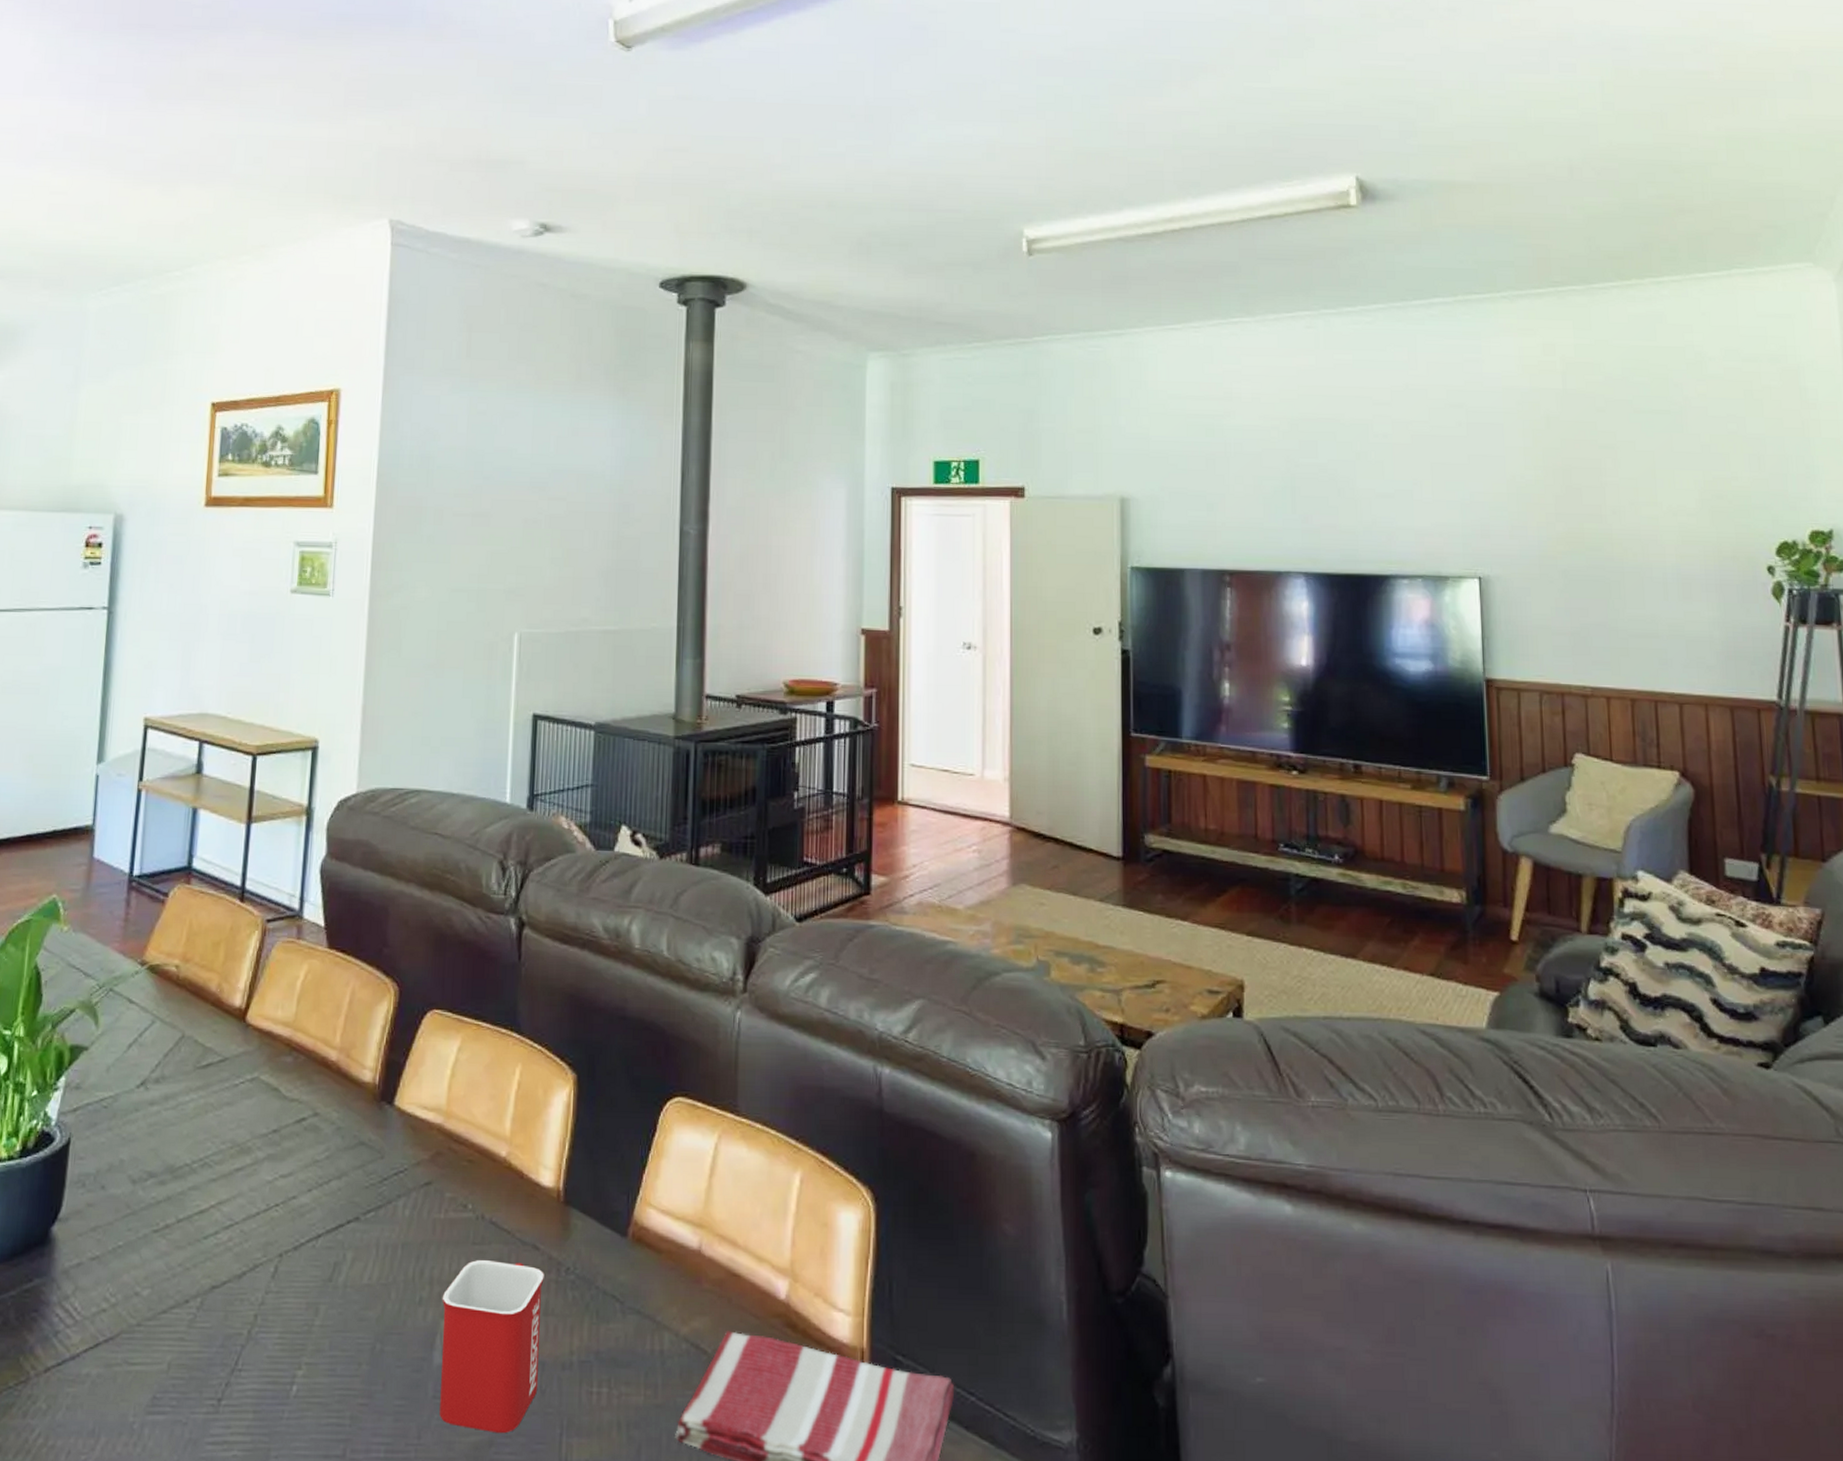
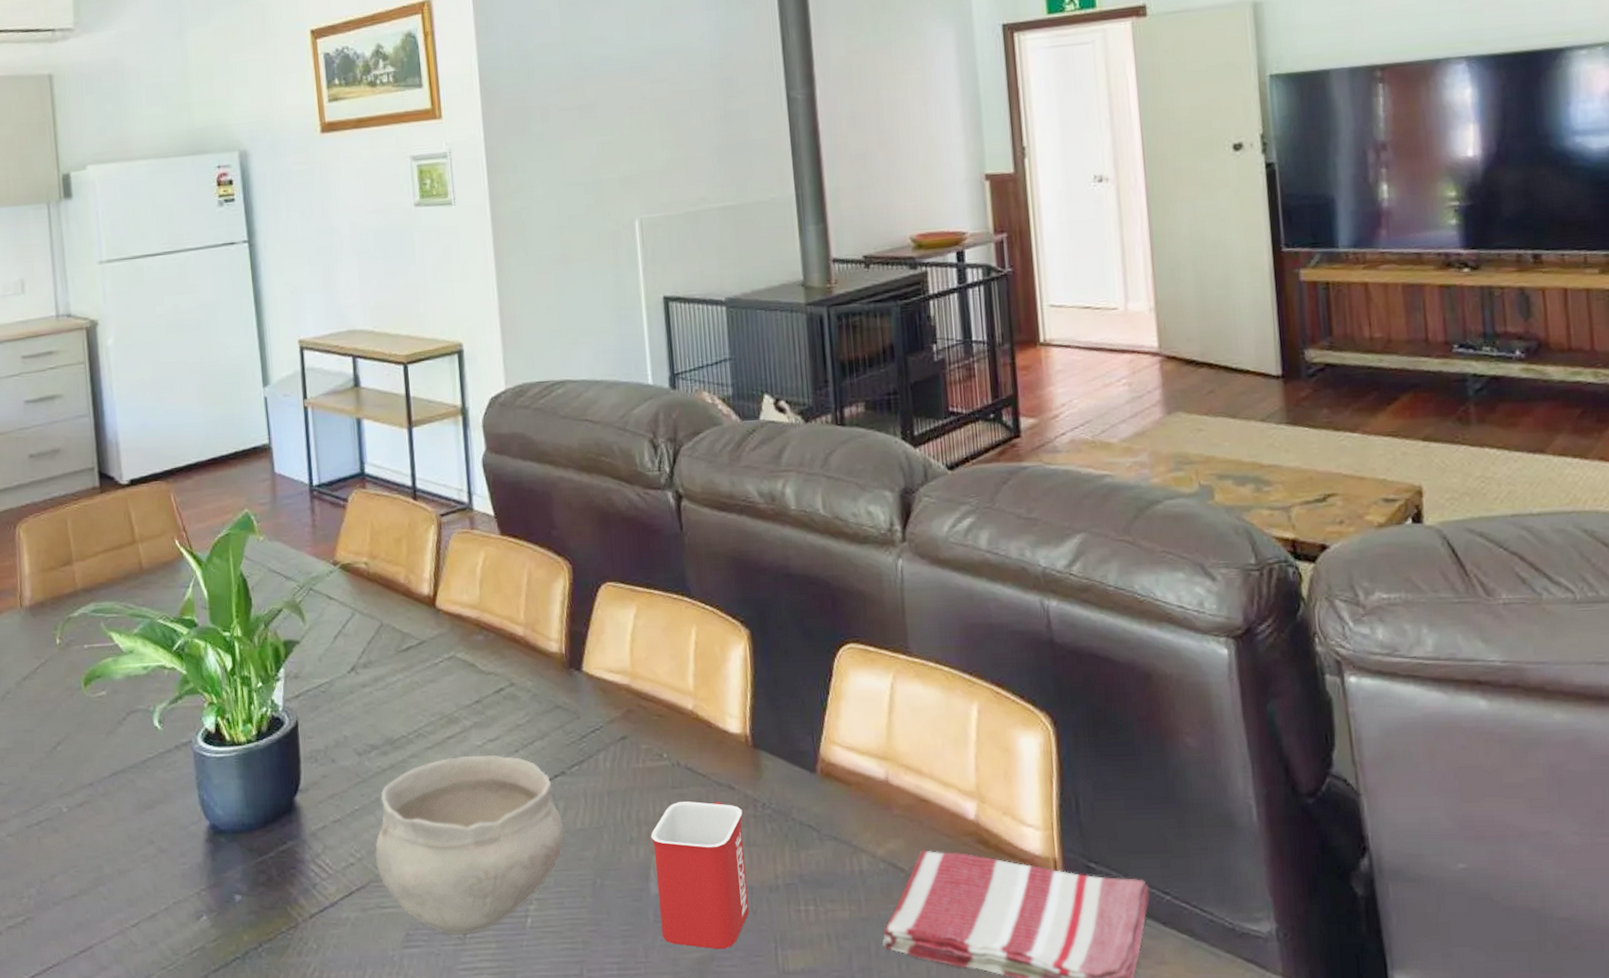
bowl: none [131,1191,349,1402] -> present [375,754,565,936]

